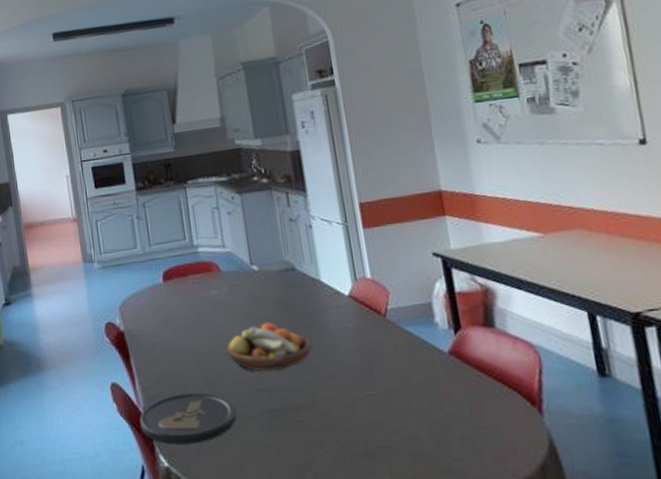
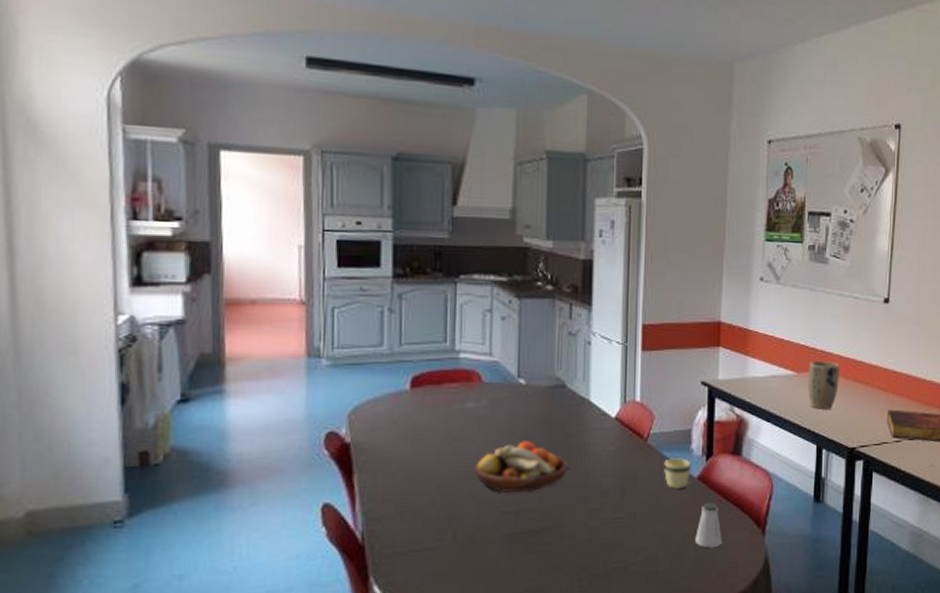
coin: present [140,393,236,445] -> none [354,515,473,573]
mug: none [408,332,440,365] -> present [664,458,691,489]
saltshaker: none [458,378,492,428] -> present [695,502,722,548]
plant pot: none [556,217,602,271] -> present [807,361,839,409]

